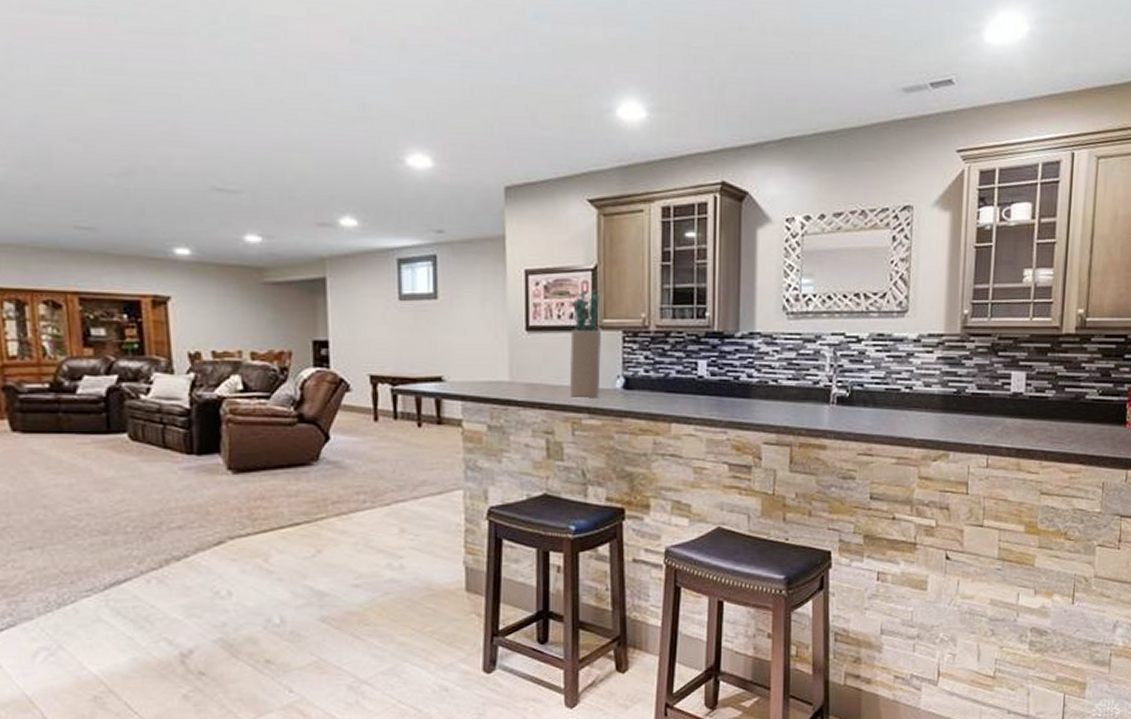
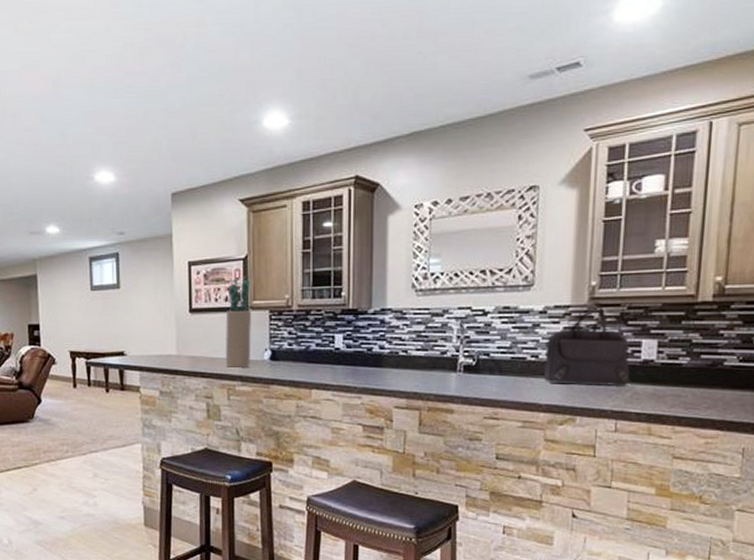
handbag: none [918,328,1001,419] -> present [544,299,630,385]

